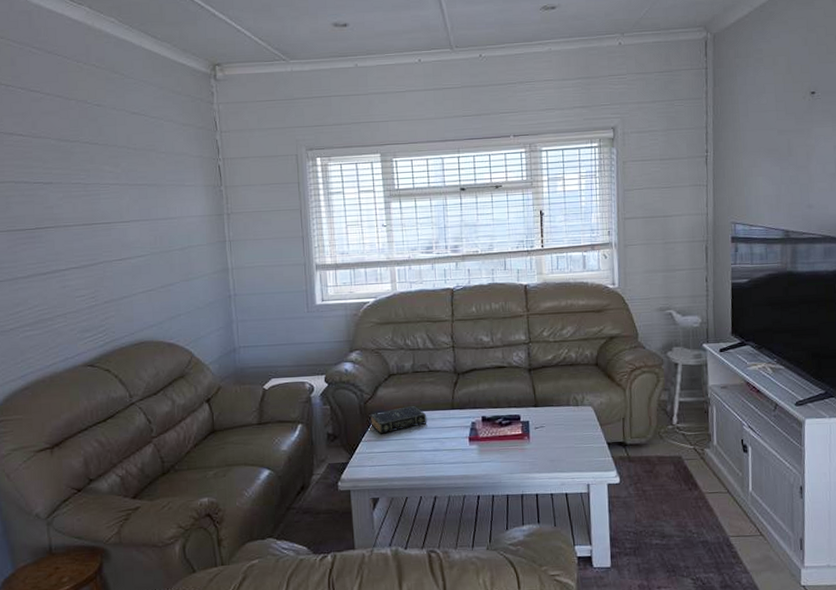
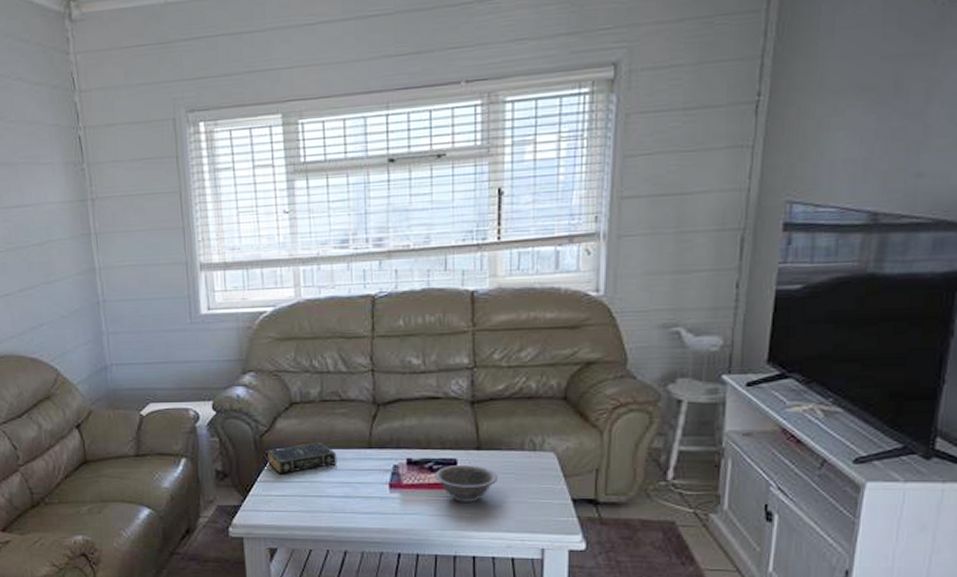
decorative bowl: none [503,419,551,450] -> present [434,465,498,502]

